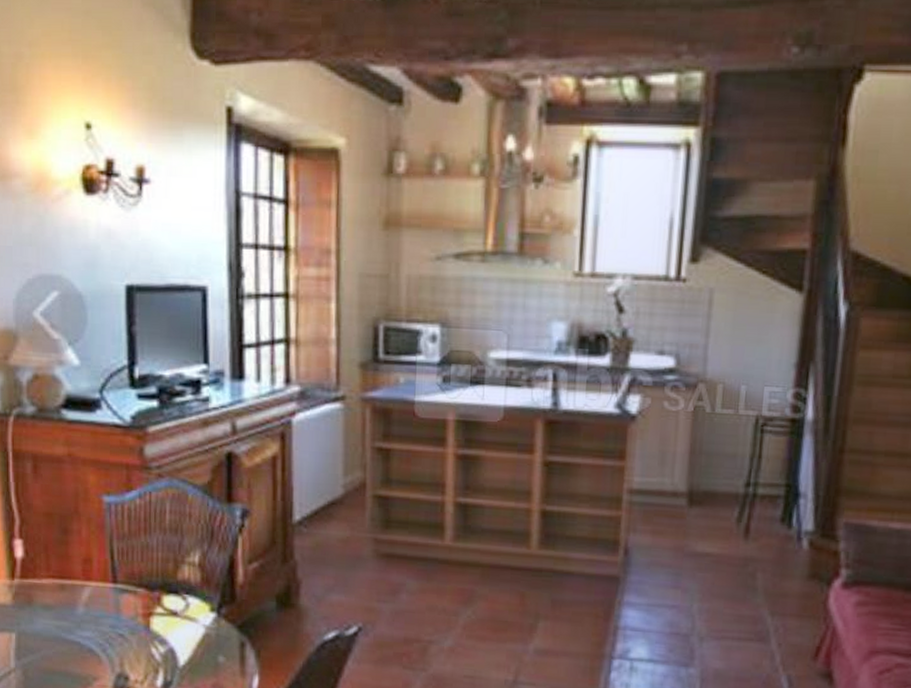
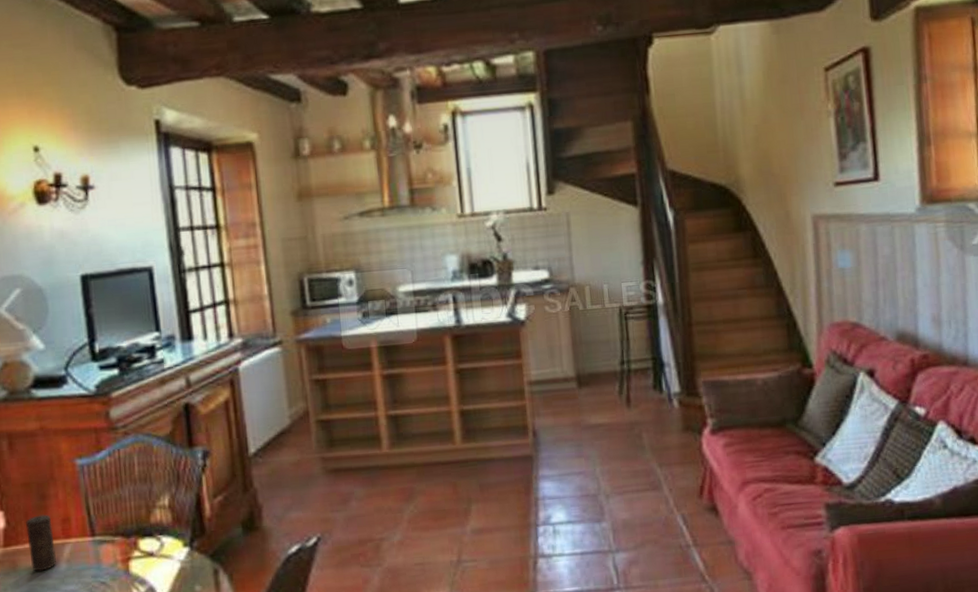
candle: none [44,550,75,611] -> present [25,514,57,572]

